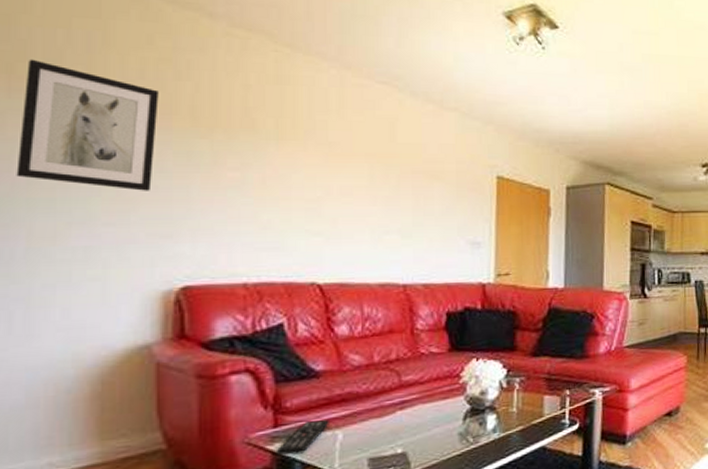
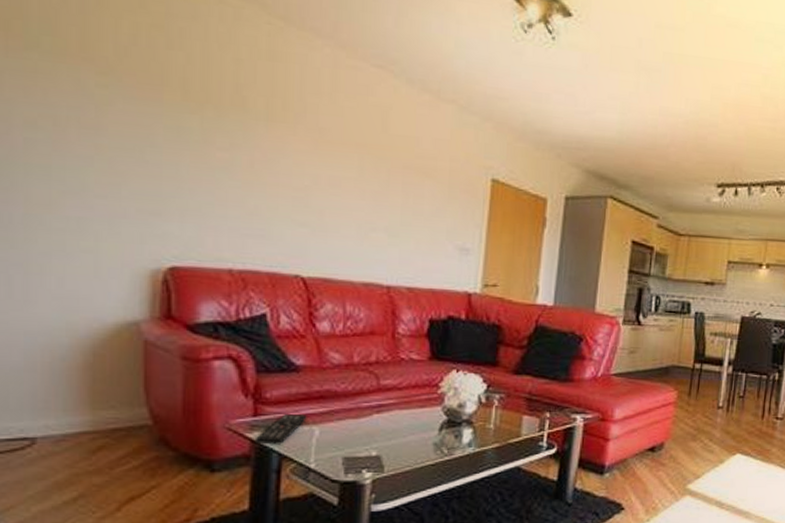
wall art: present [16,59,159,191] -> none [14,16,150,165]

